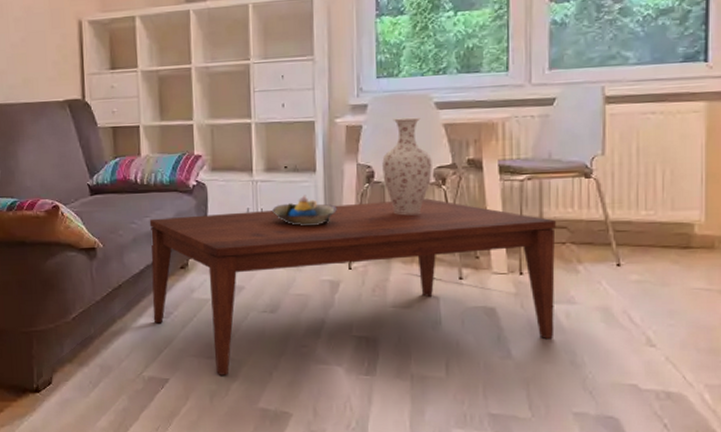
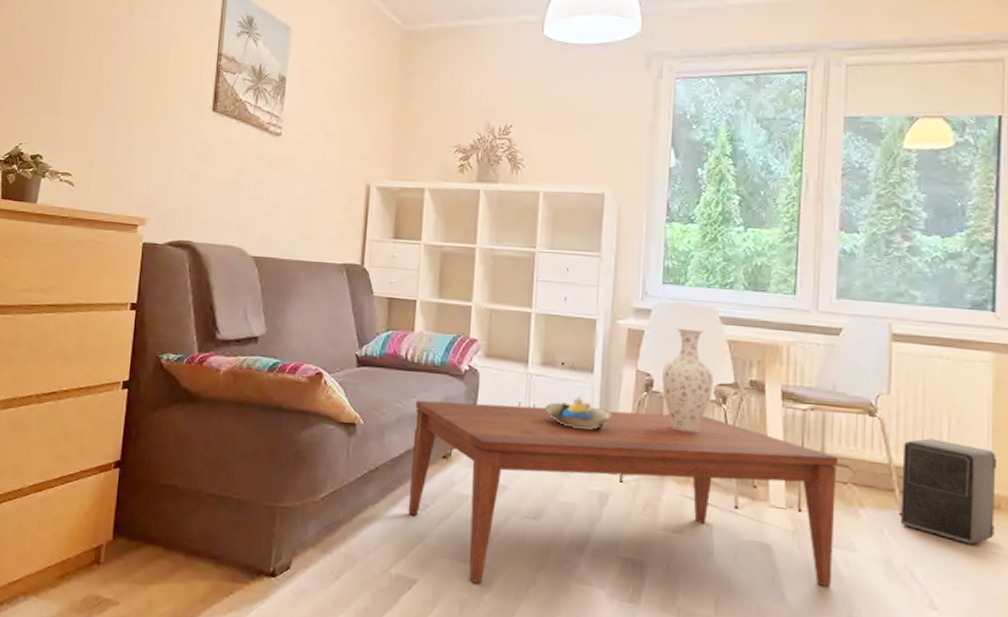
speaker: none [617,191,711,286] -> present [900,438,998,546]

